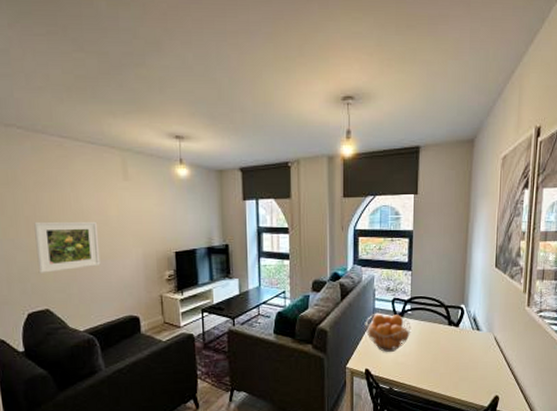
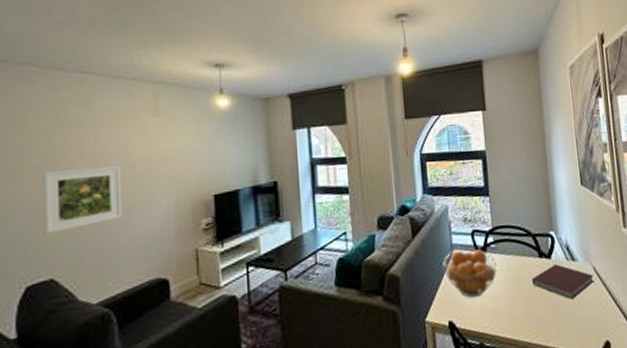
notebook: none [439,332,493,361] -> present [531,264,594,299]

